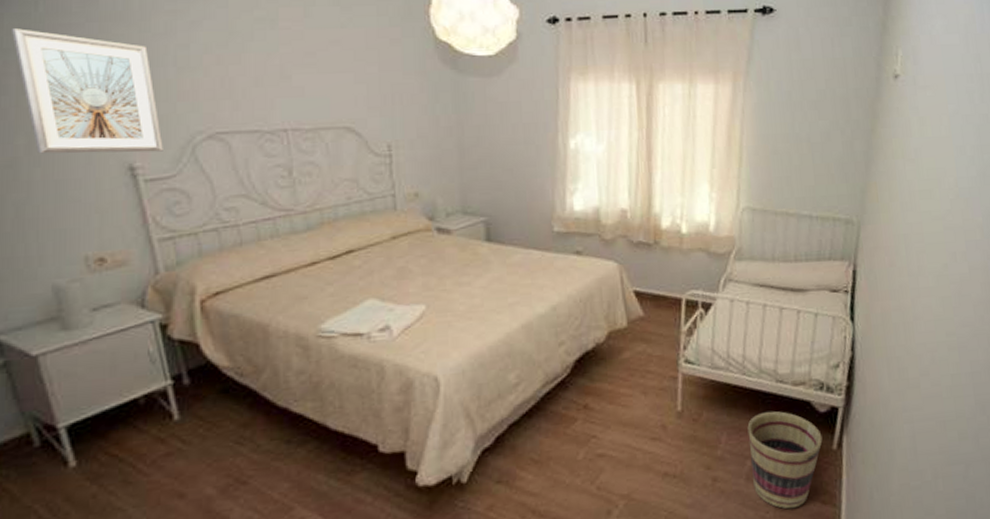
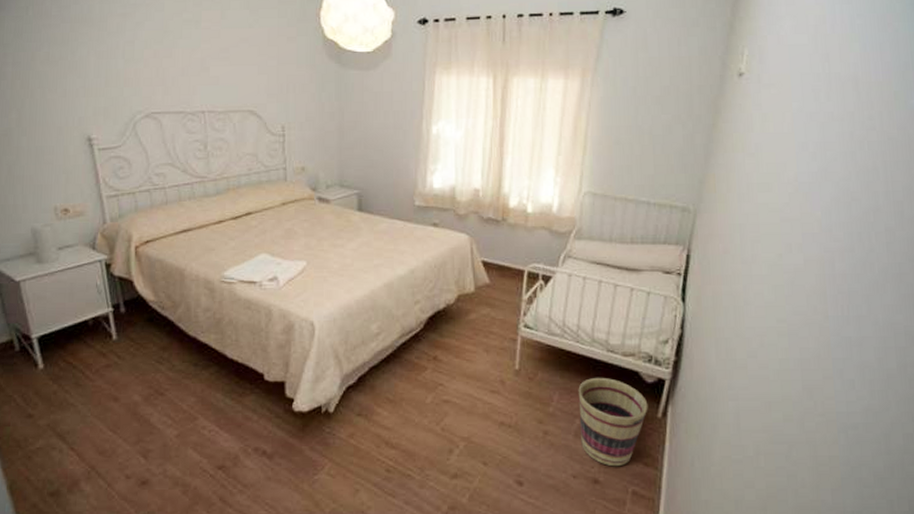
picture frame: present [11,28,163,154] -> none [9,28,113,127]

